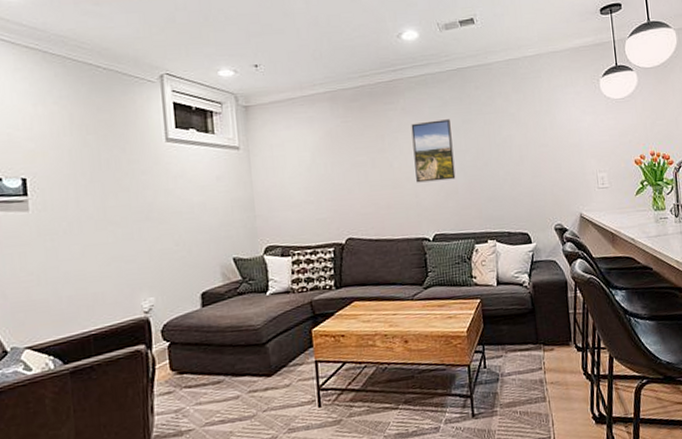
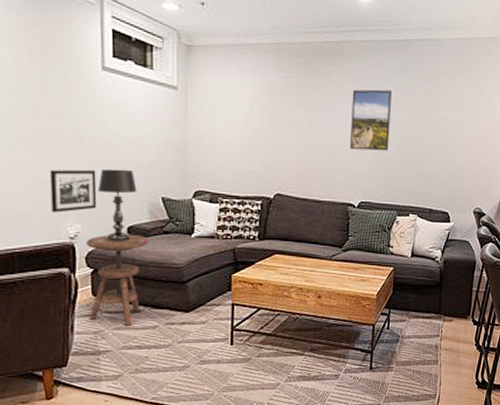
picture frame: none [121,239,170,289] -> present [49,169,97,213]
side table: none [161,300,224,400] -> present [86,234,149,326]
table lamp: none [169,234,208,311] -> present [98,168,137,242]

